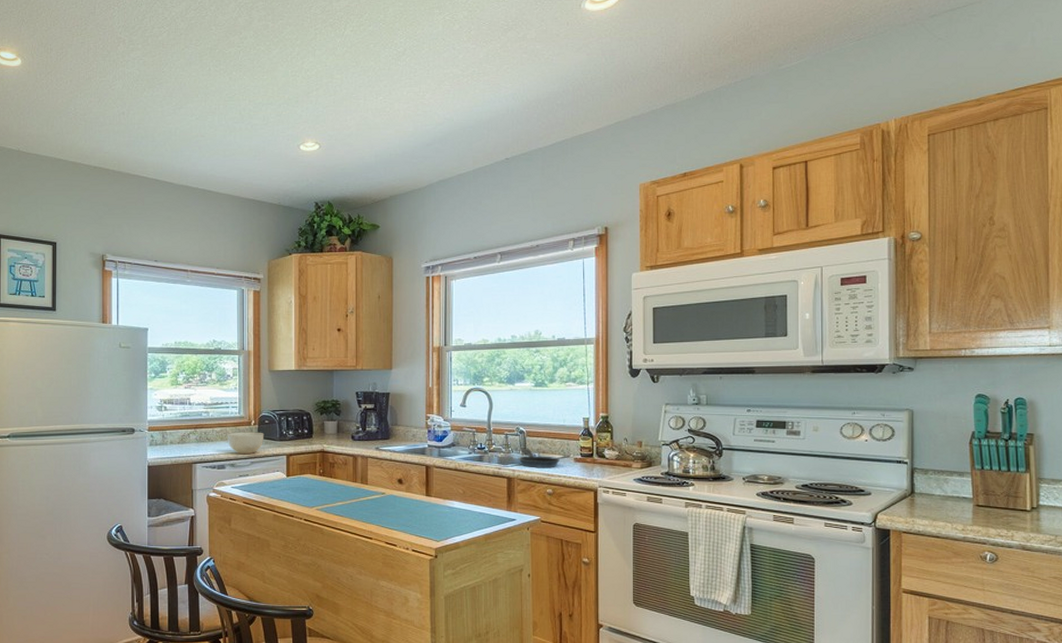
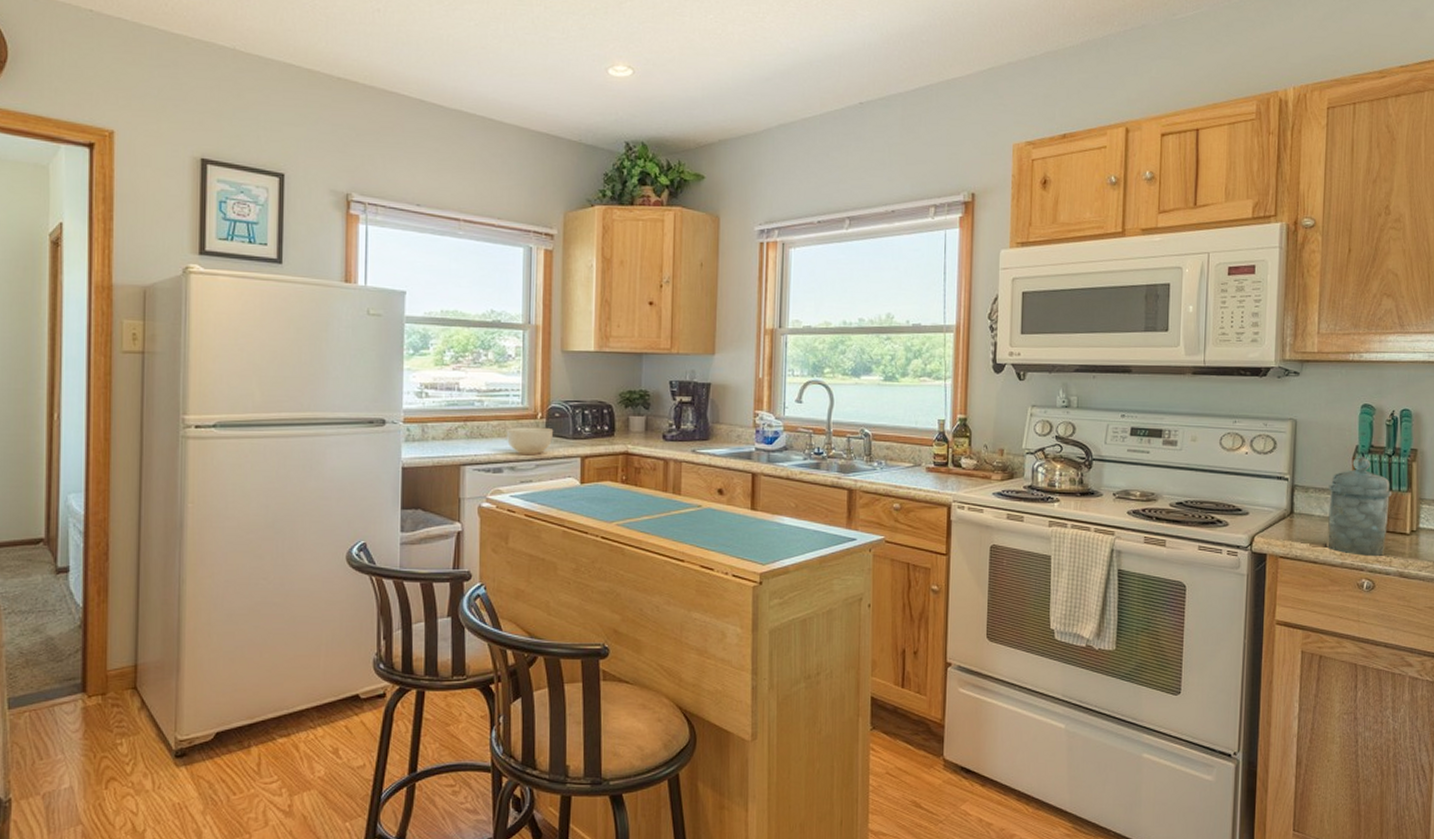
frying pan: present [518,448,561,468] -> none [861,454,911,479]
canister: none [947,442,1011,532] -> present [1326,457,1392,557]

